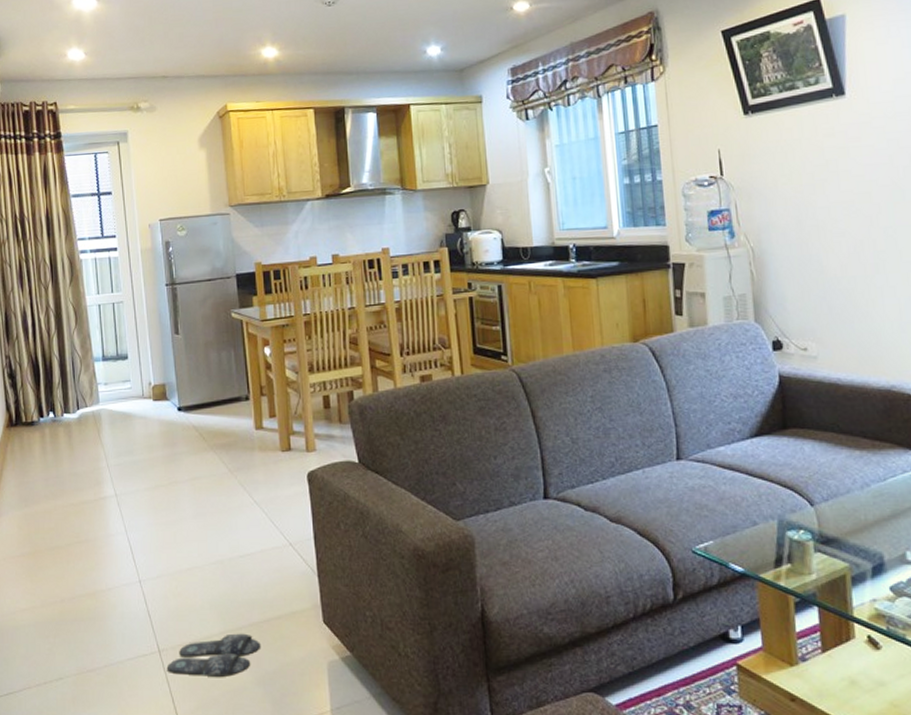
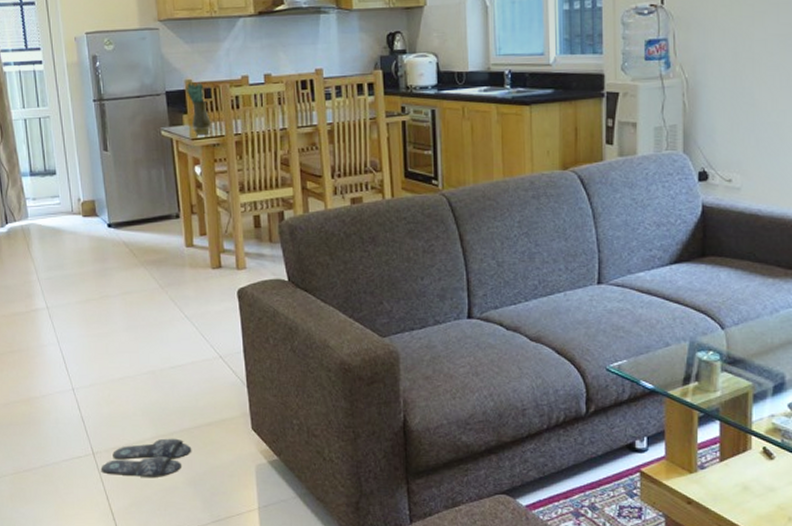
vase: none [255,263,280,316] -> present [185,81,211,135]

